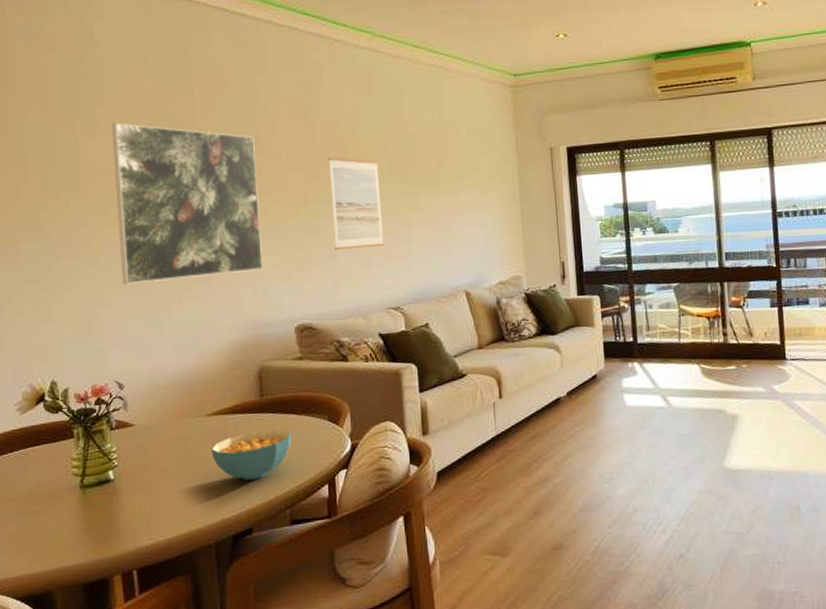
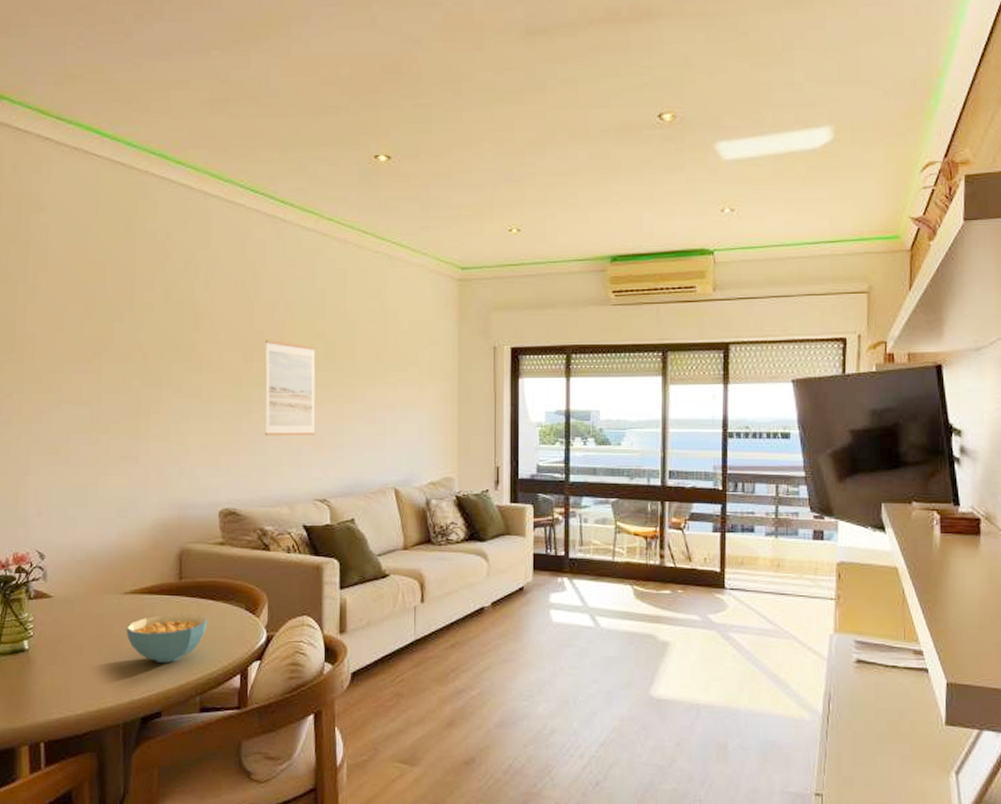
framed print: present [111,123,263,285] -> none [50,290,193,454]

